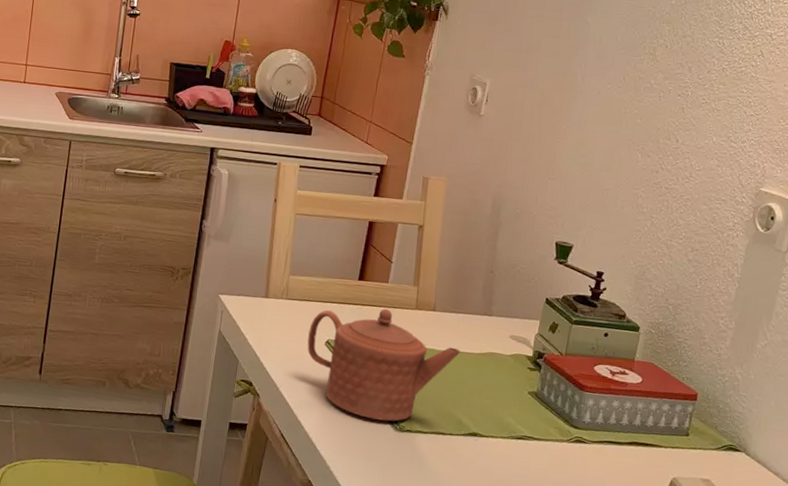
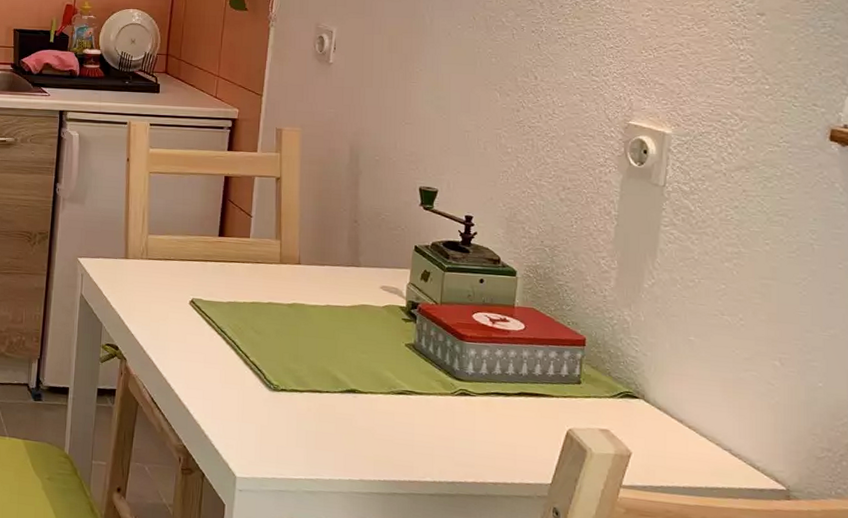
teapot: present [307,308,461,421] -> none [171,264,331,381]

